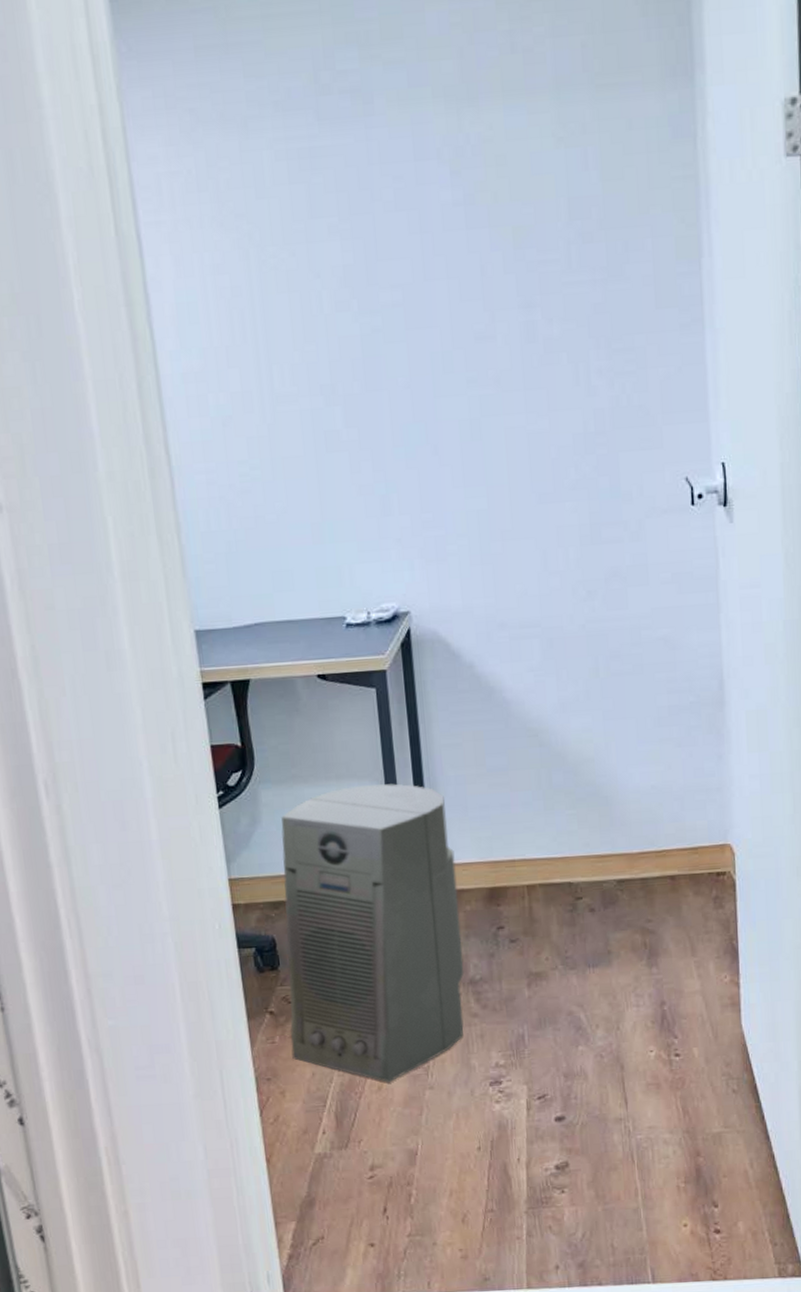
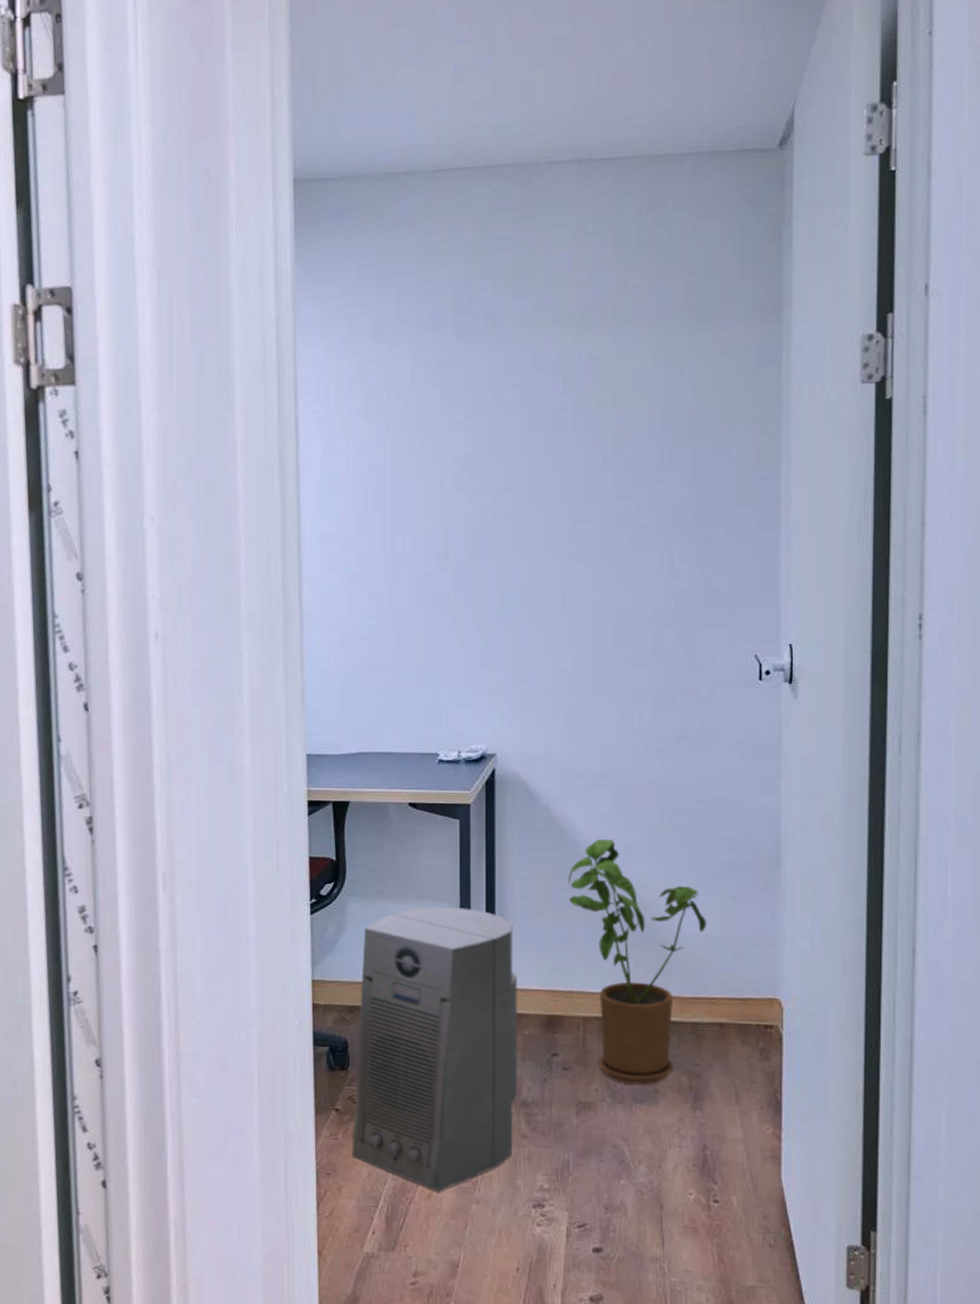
house plant: none [500,694,652,949] -> present [568,839,707,1085]

